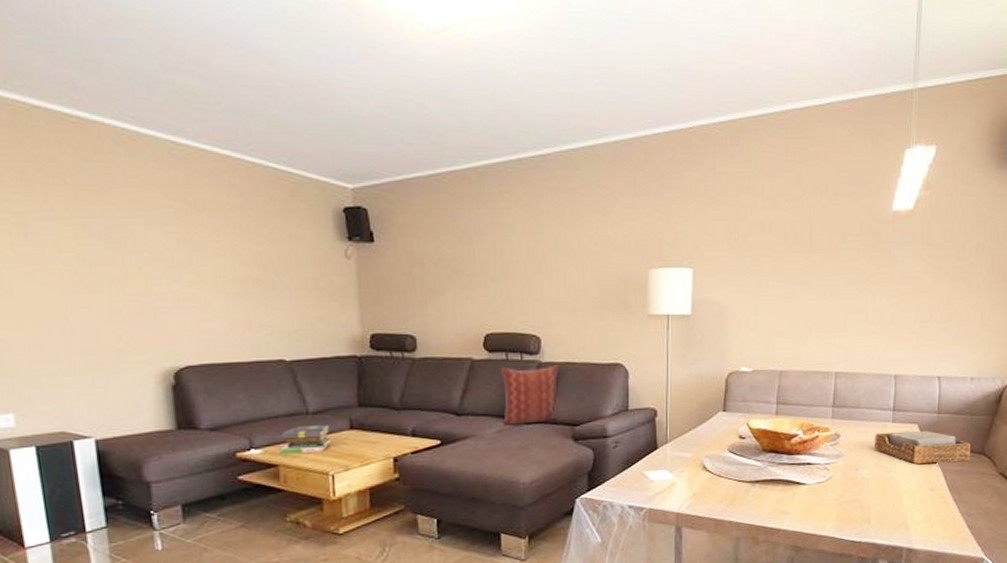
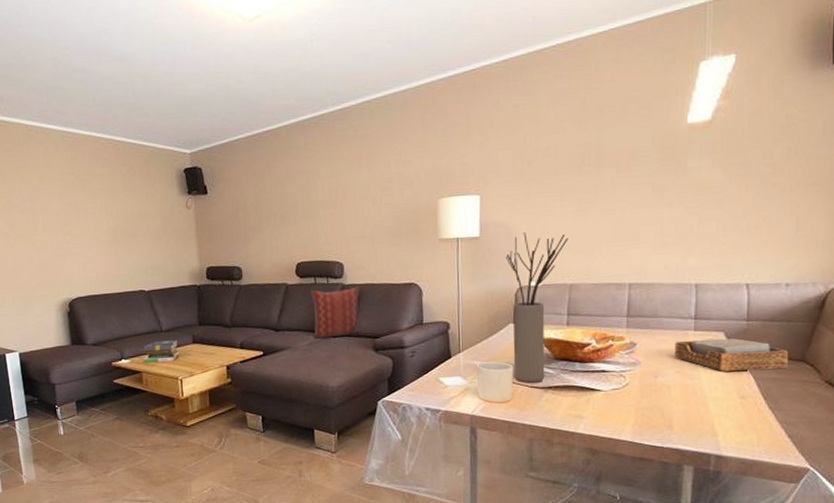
mug: none [683,452,722,499] -> present [476,361,514,403]
vase: none [718,313,780,478] -> present [506,232,569,384]

